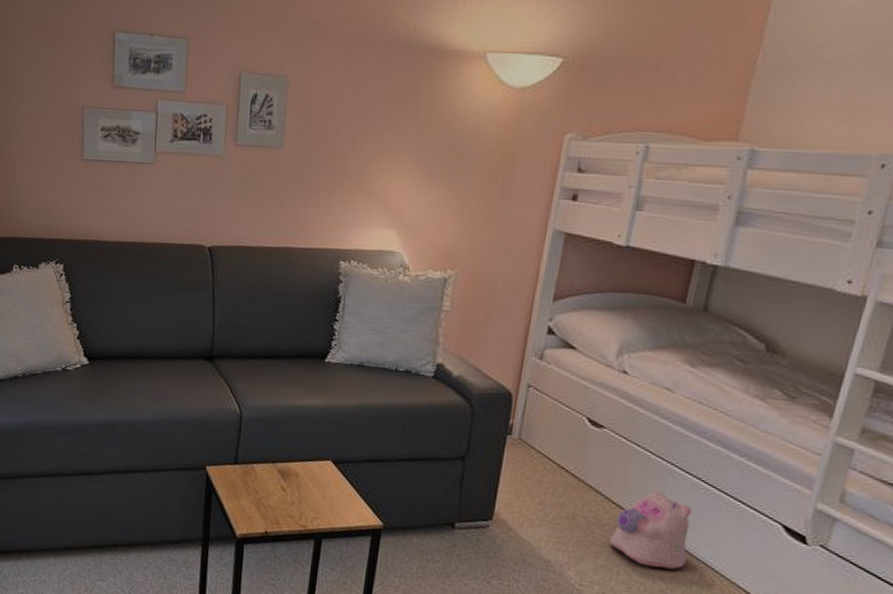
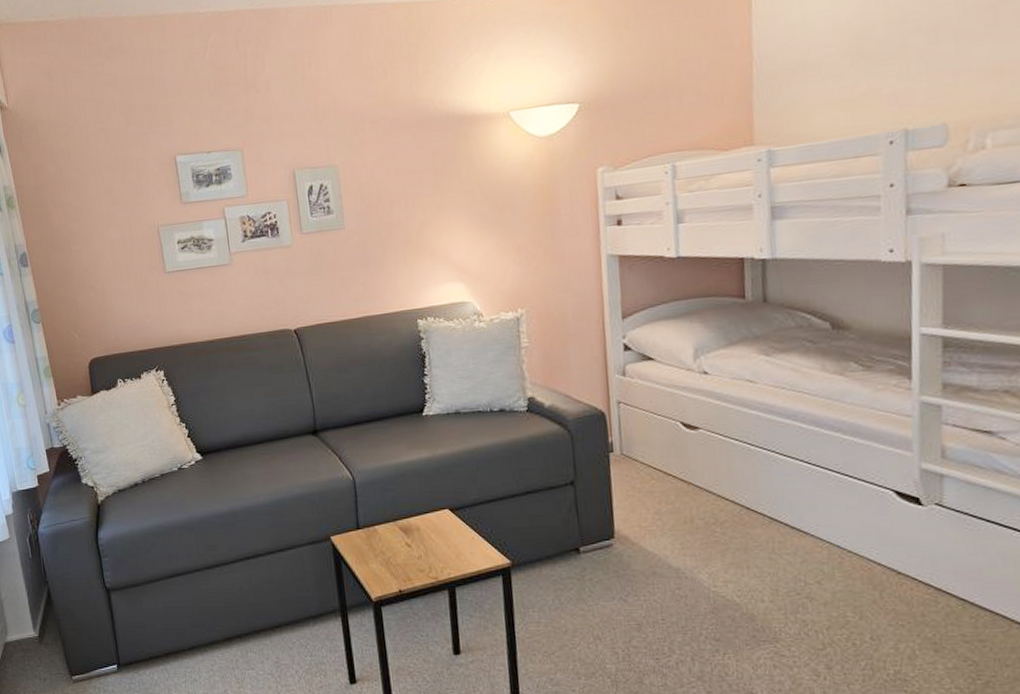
plush toy: present [609,490,692,570] -> none [731,479,810,556]

